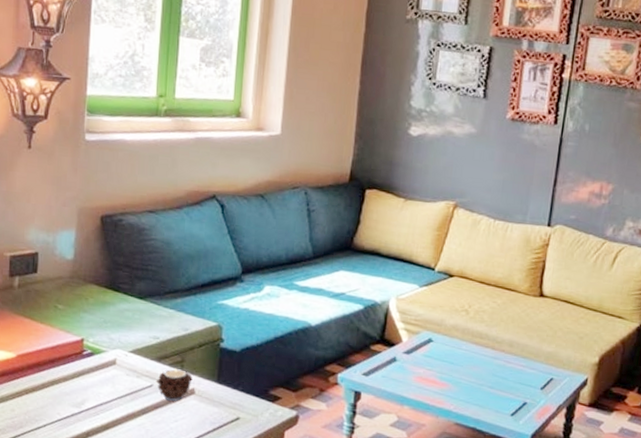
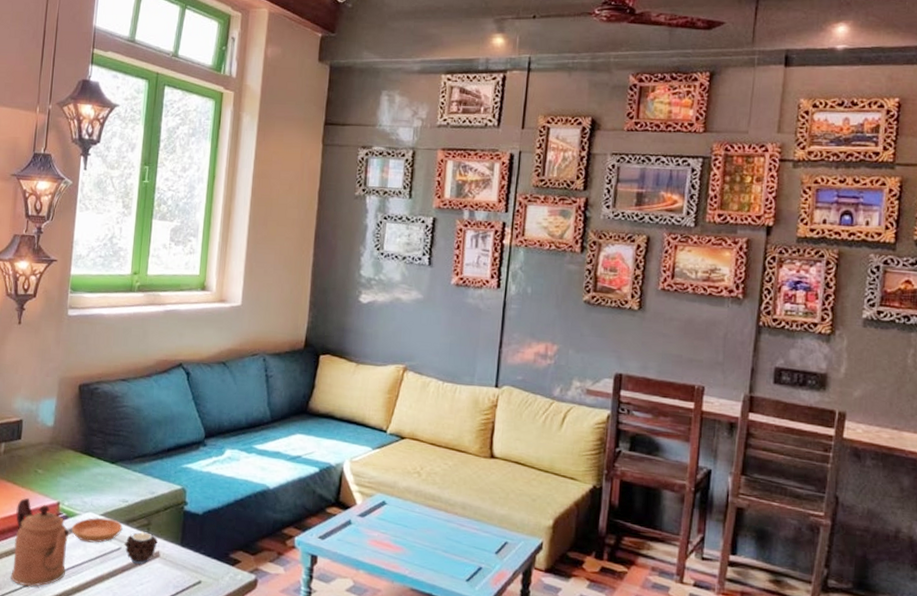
coffeepot: none [32,334,96,425] -> present [11,497,70,587]
saucer: none [98,354,154,380] -> present [72,517,123,543]

